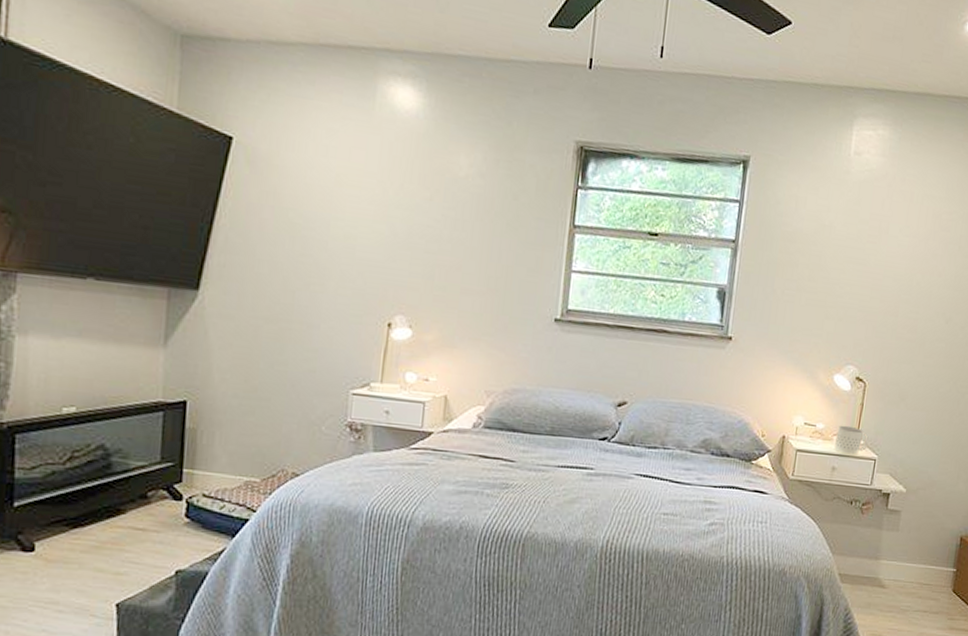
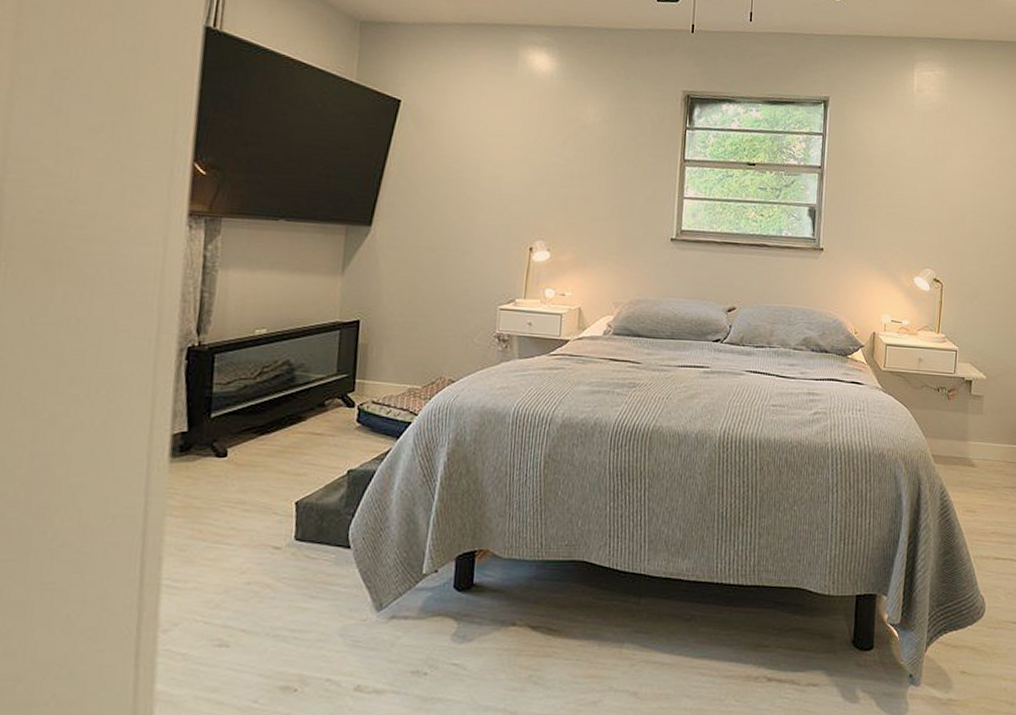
mug: present [833,425,869,456] -> none [918,321,949,348]

